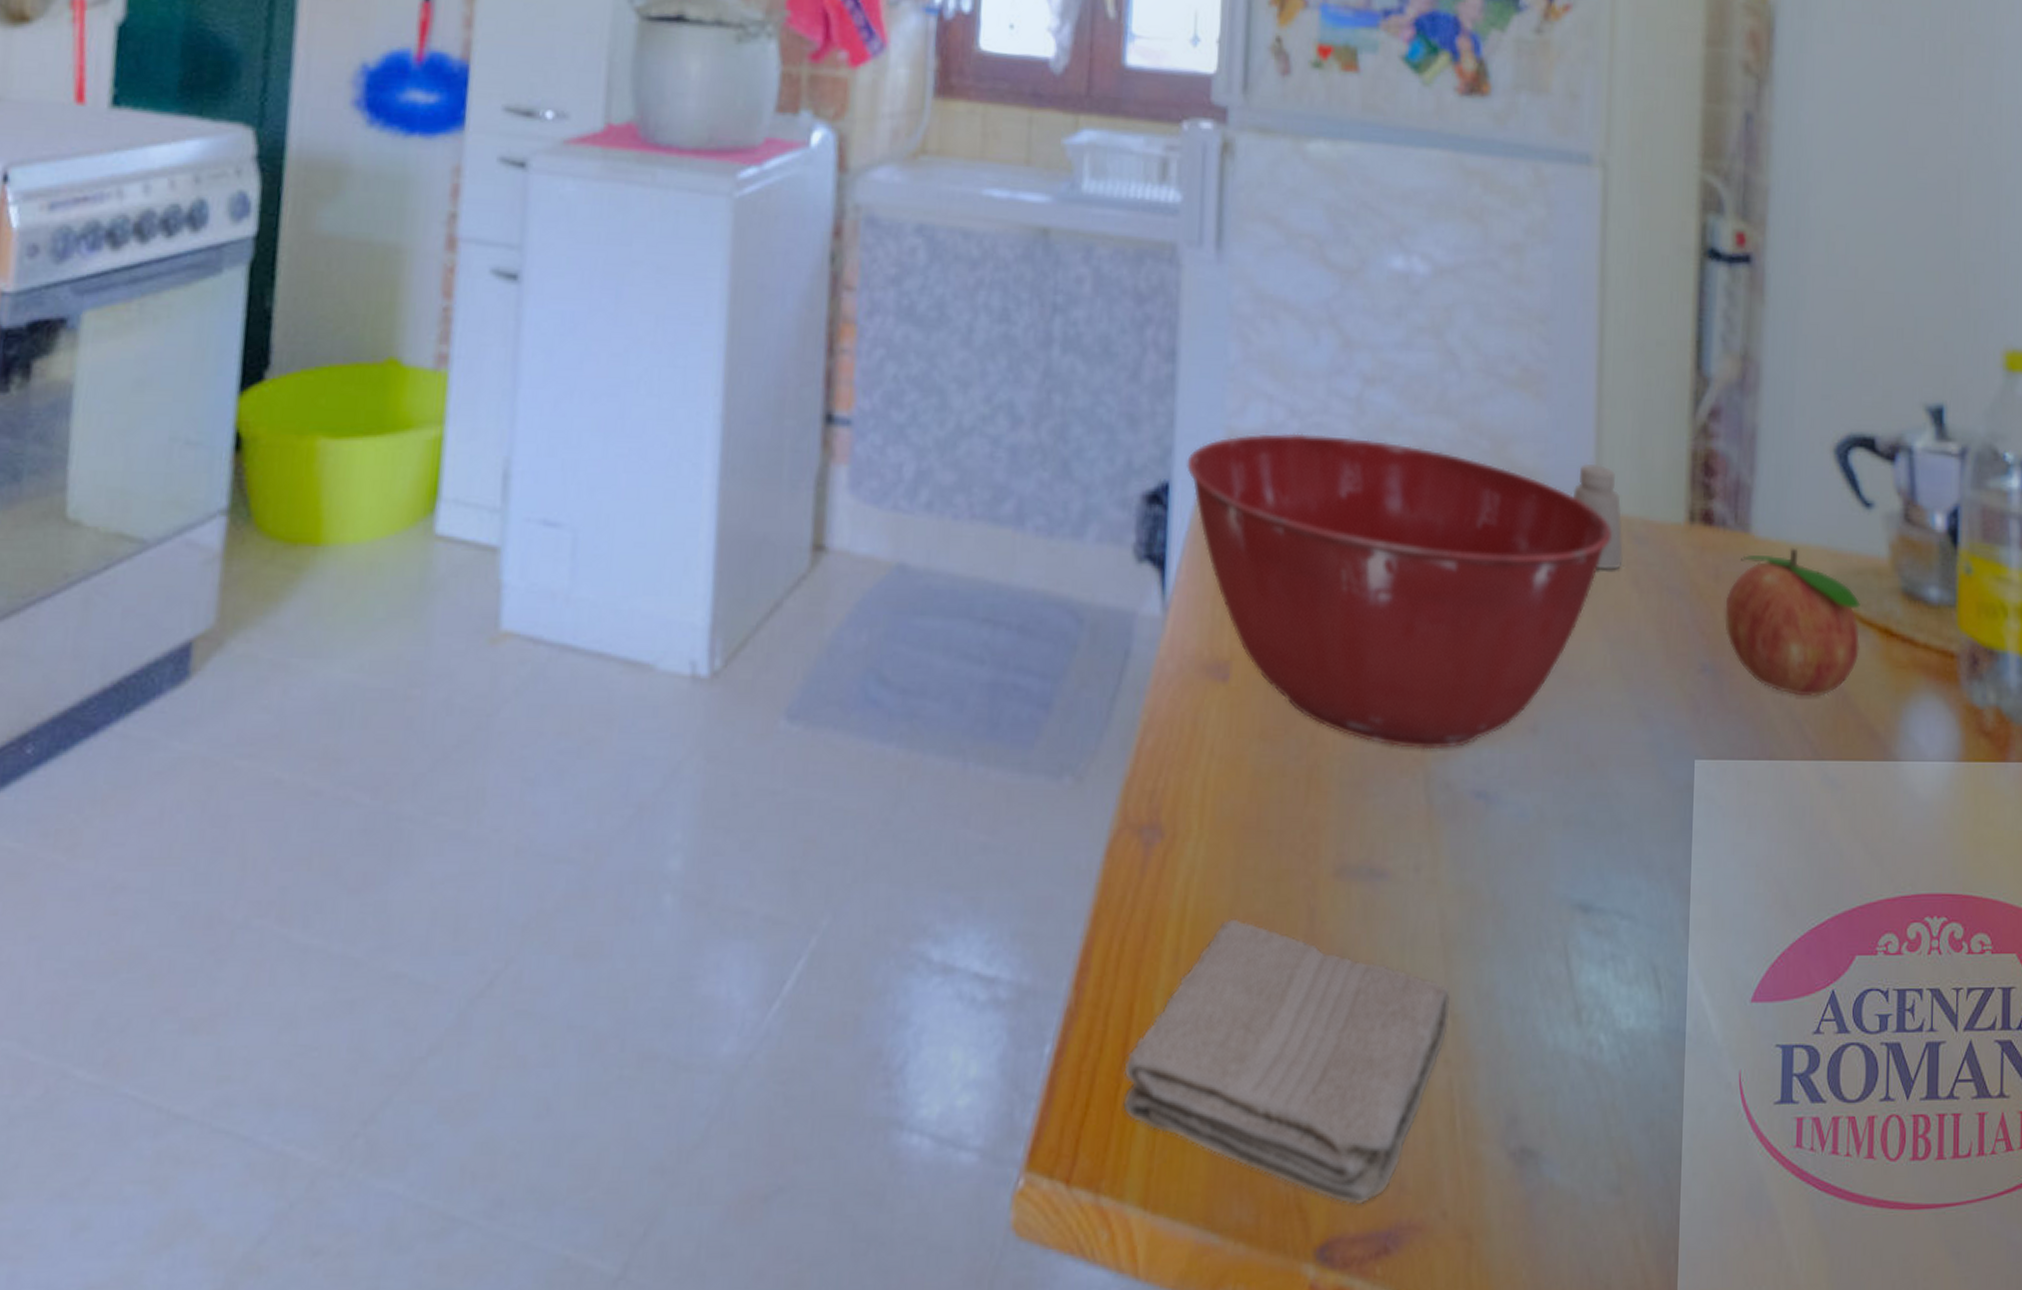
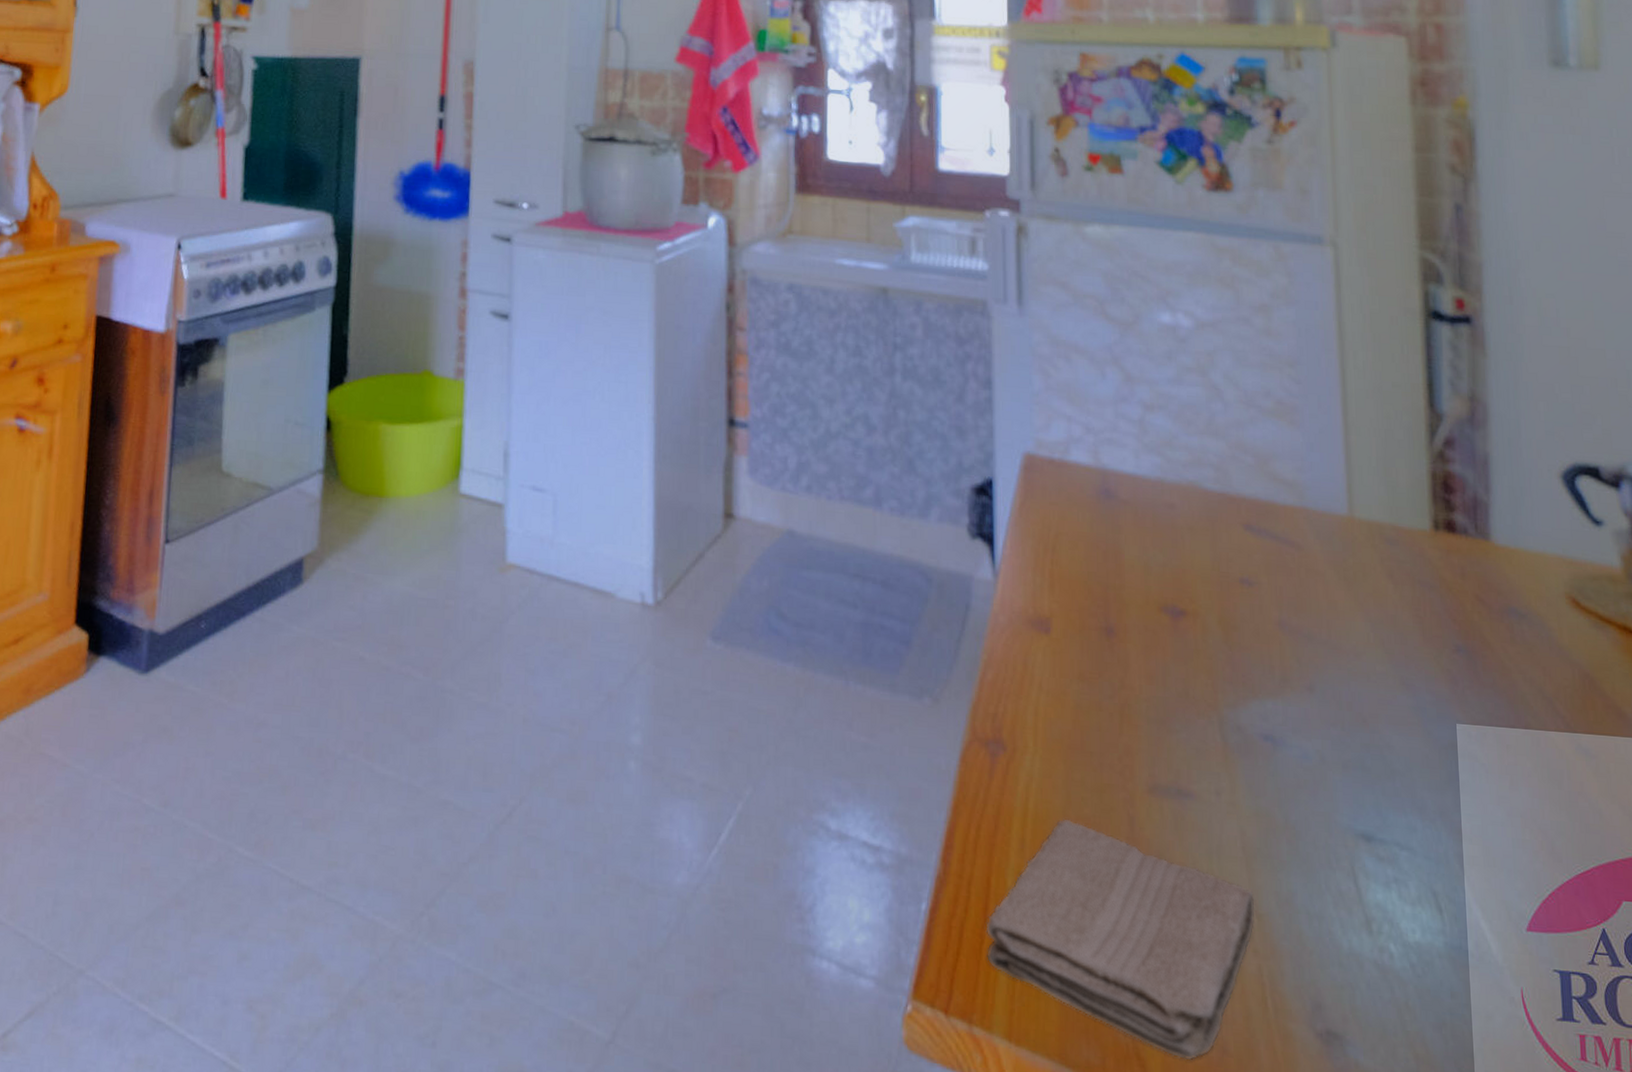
mixing bowl: present [1187,433,1612,750] -> none [1006,445,1366,699]
saltshaker: present [1571,463,1623,571] -> none [1327,478,1377,565]
fruit: present [1724,547,1861,697] -> none [1472,554,1602,680]

